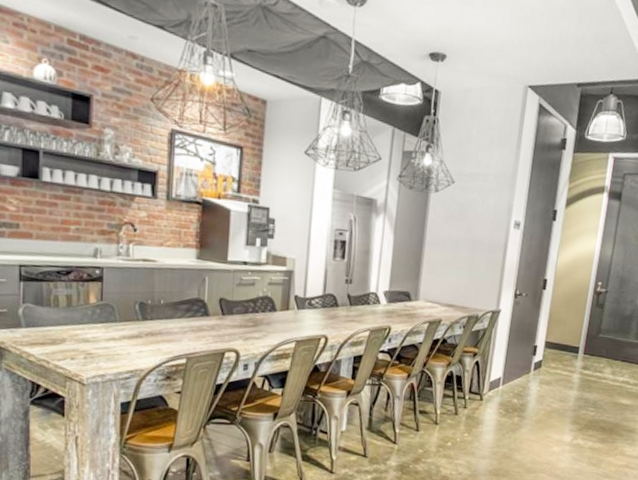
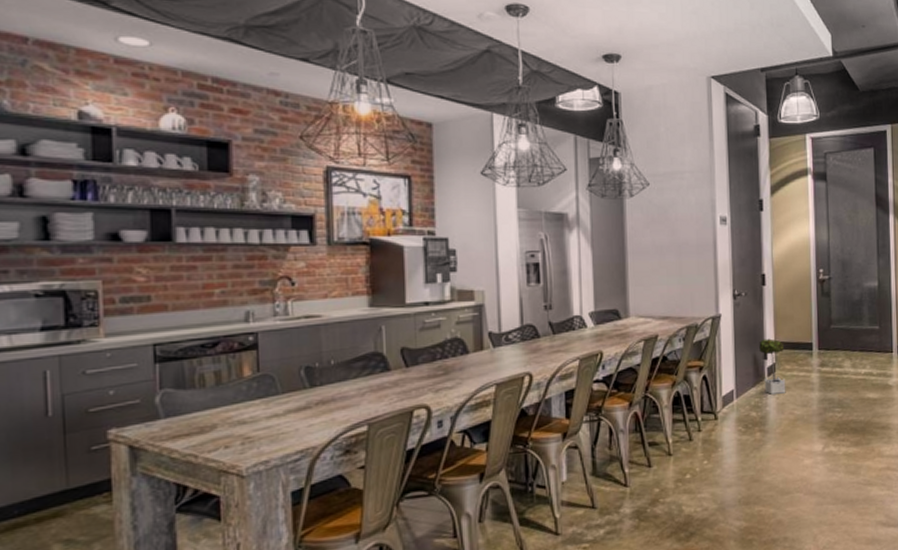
potted tree: none [528,337,553,388] -> present [759,338,786,395]

